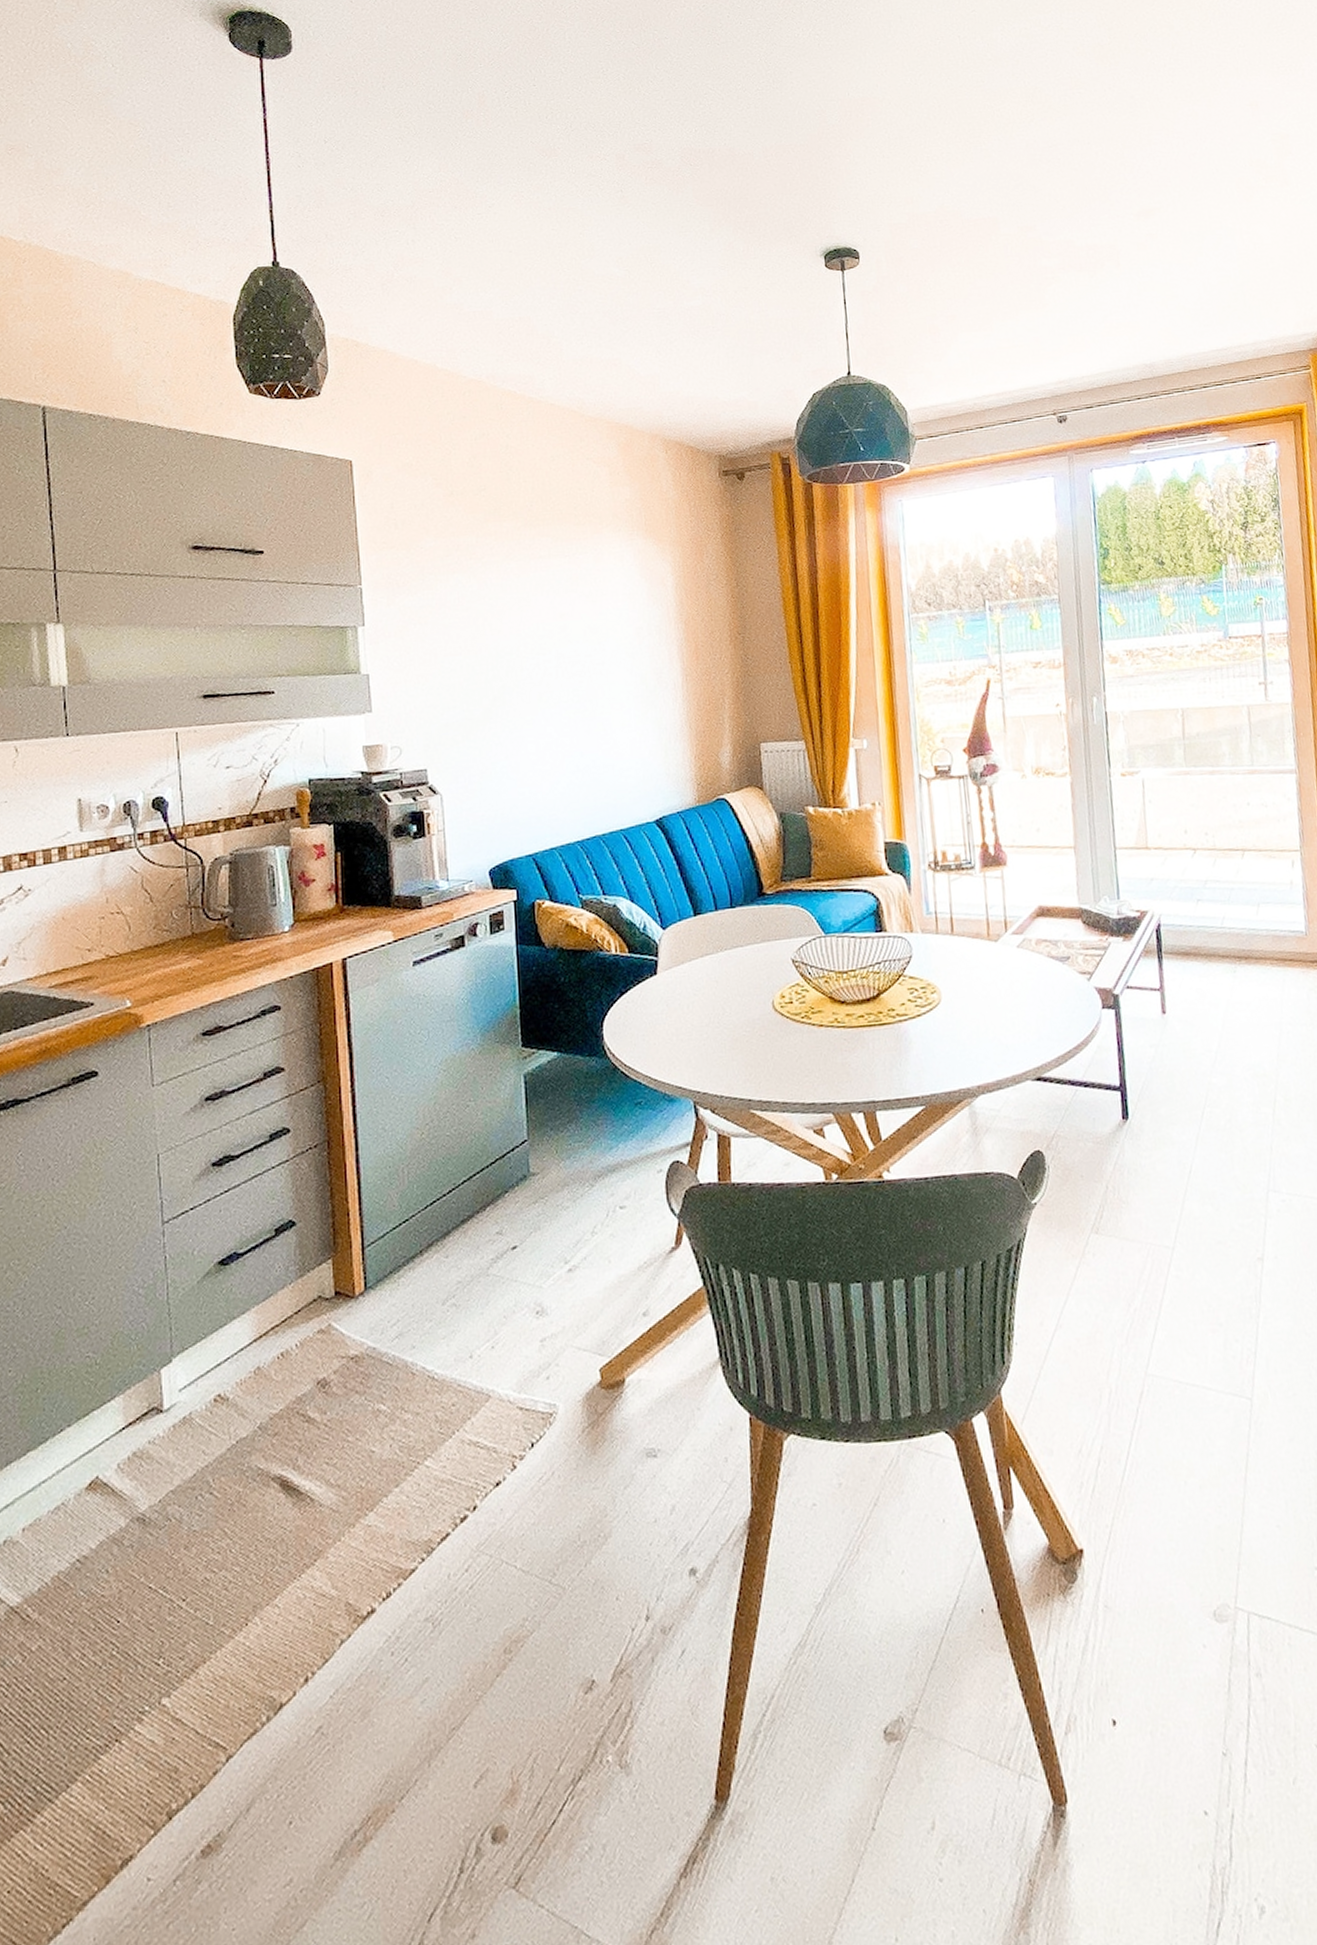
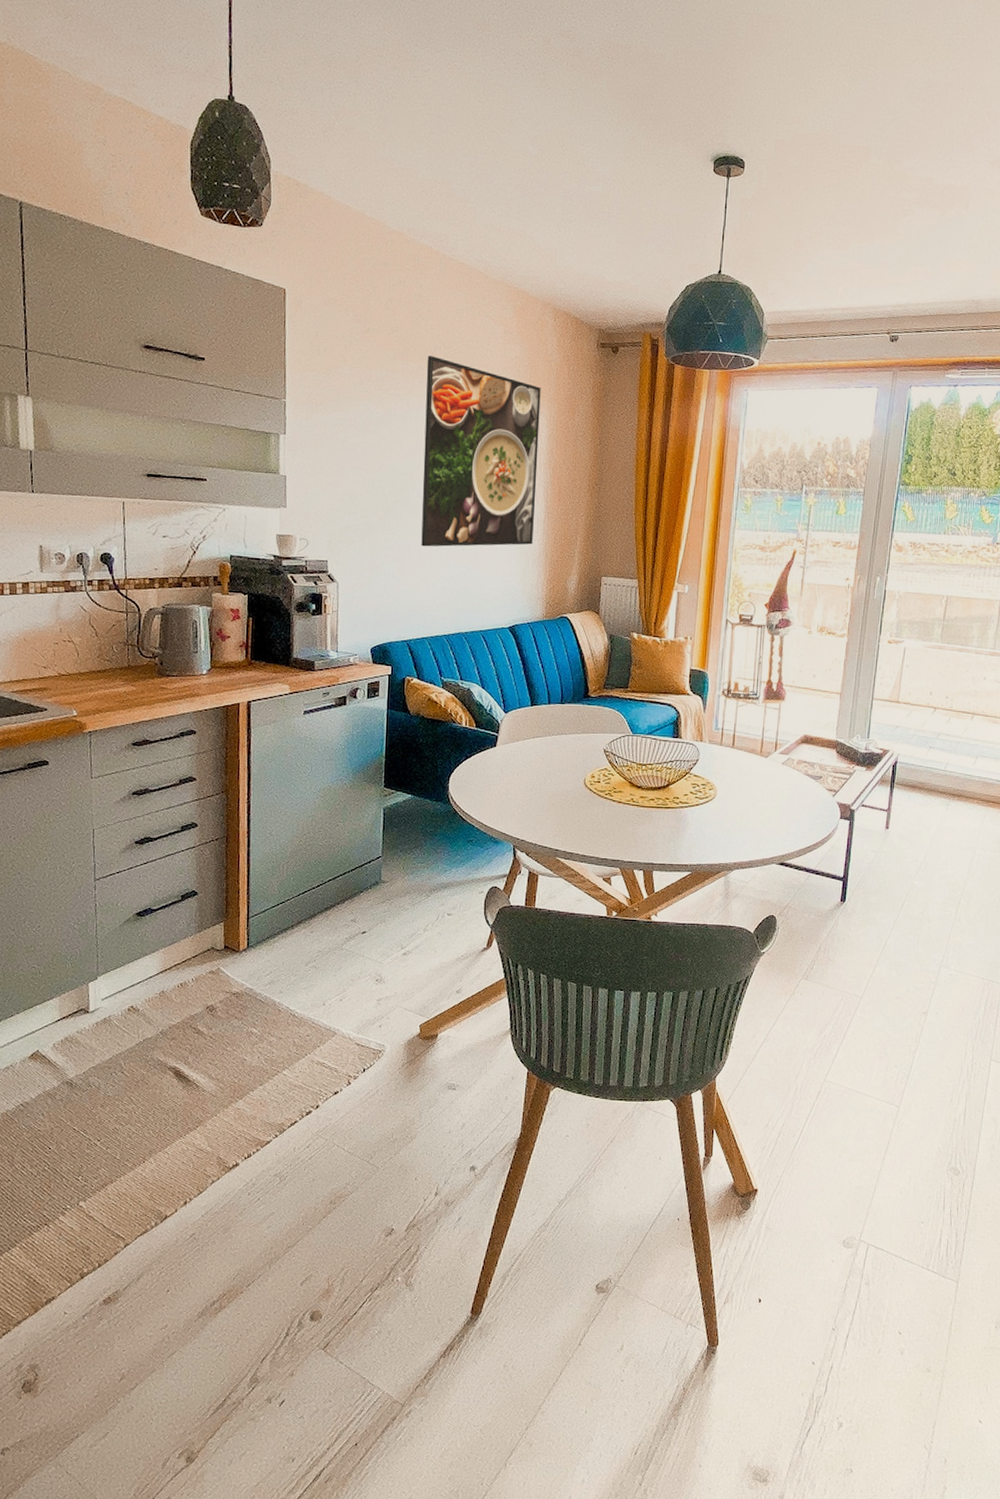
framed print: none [523,512,672,737] -> present [421,355,541,547]

